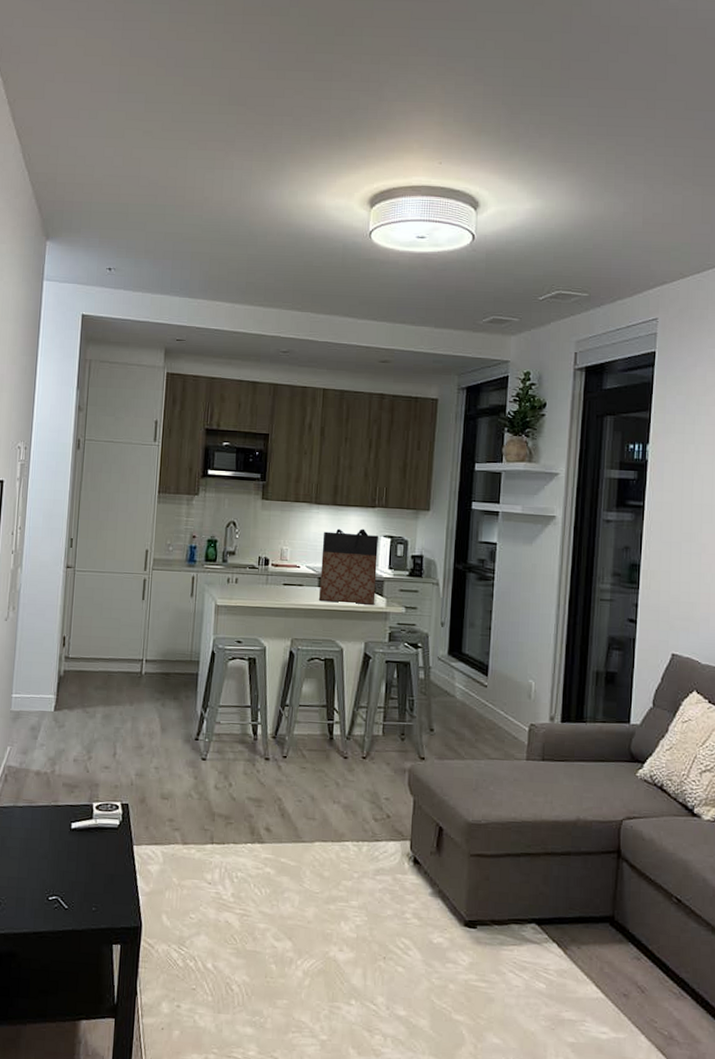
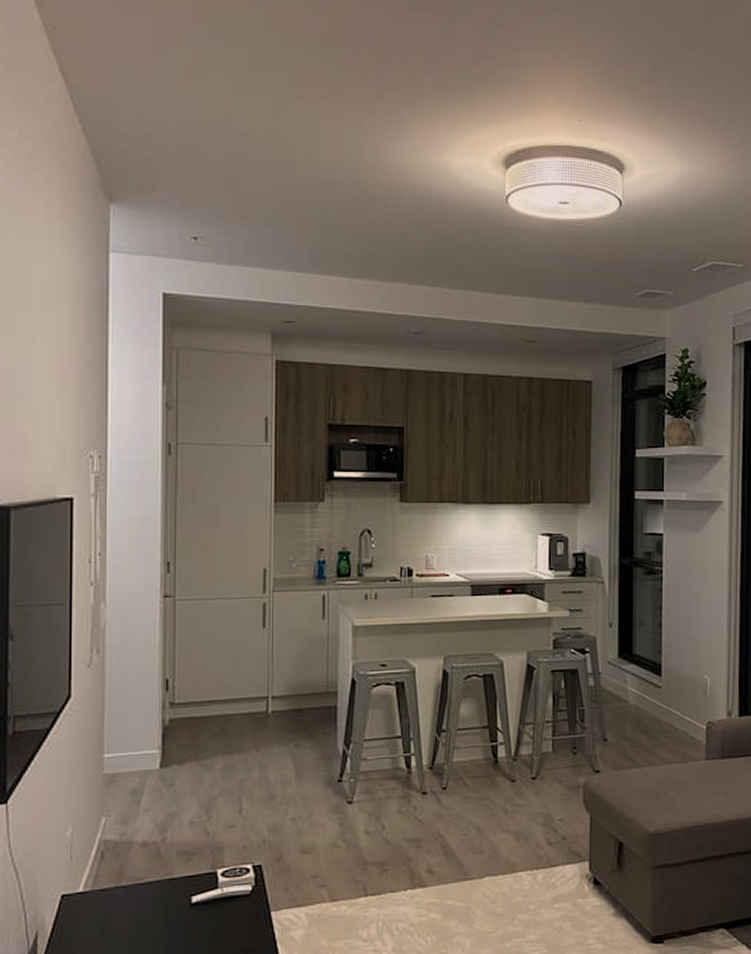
bag: present [319,528,378,605] -> none [473,528,536,612]

